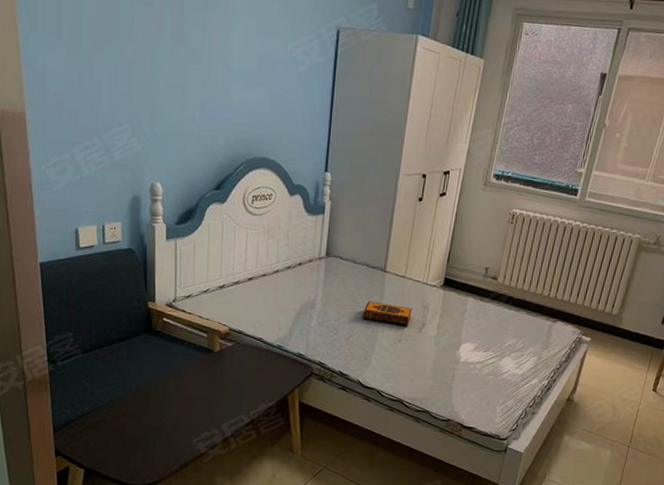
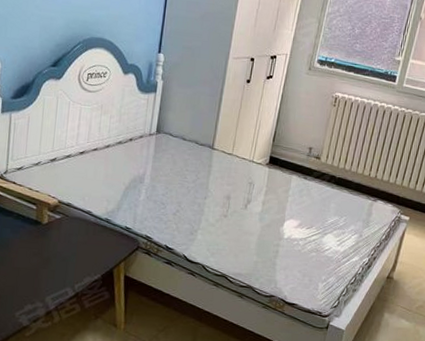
hardback book: present [363,301,412,326] -> none [190,177,238,202]

